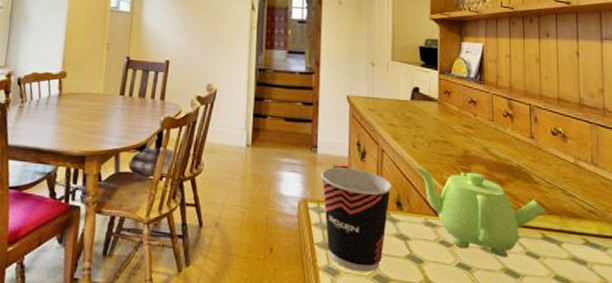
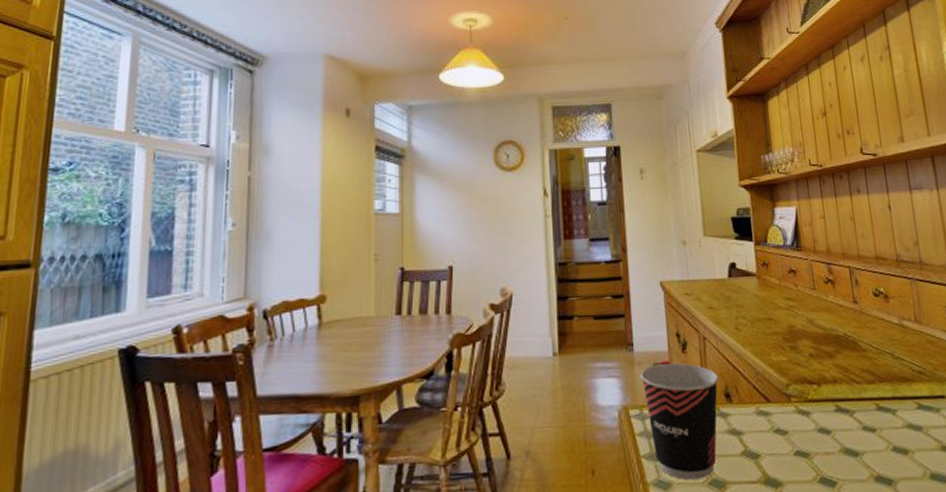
teapot: present [415,167,545,257] -> none [740,348,877,437]

